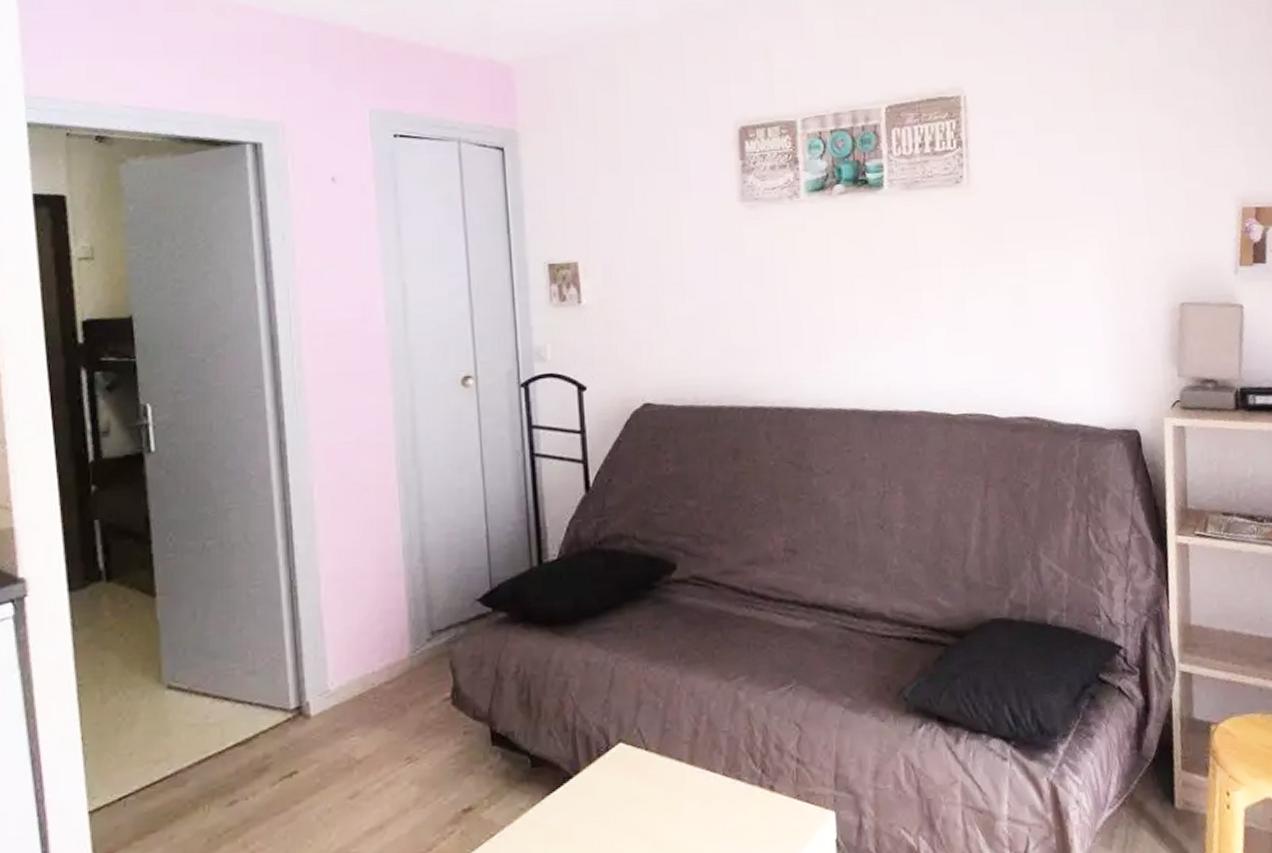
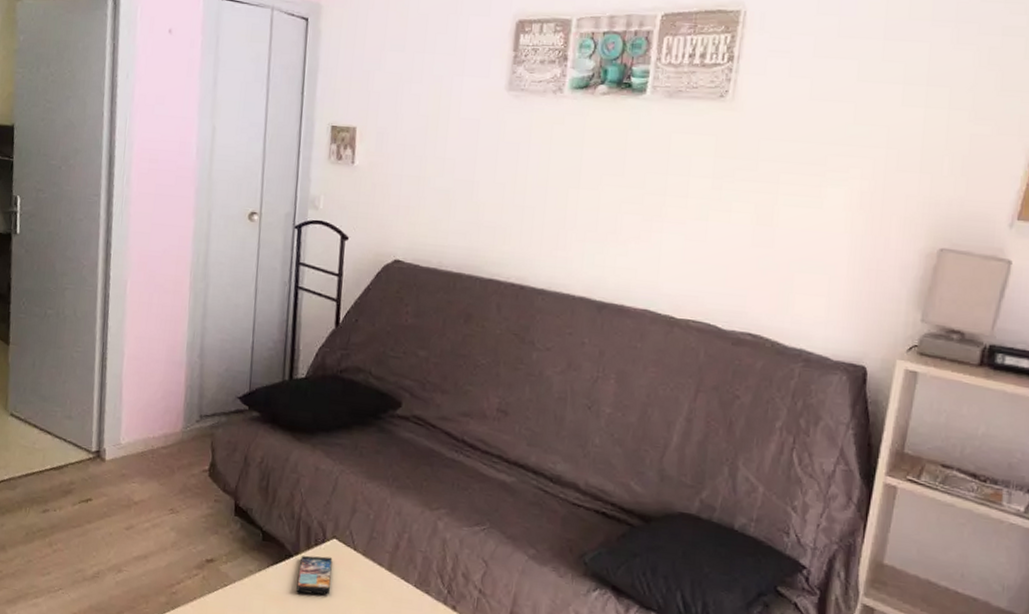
smartphone: none [582,766,625,821] -> present [296,555,333,595]

